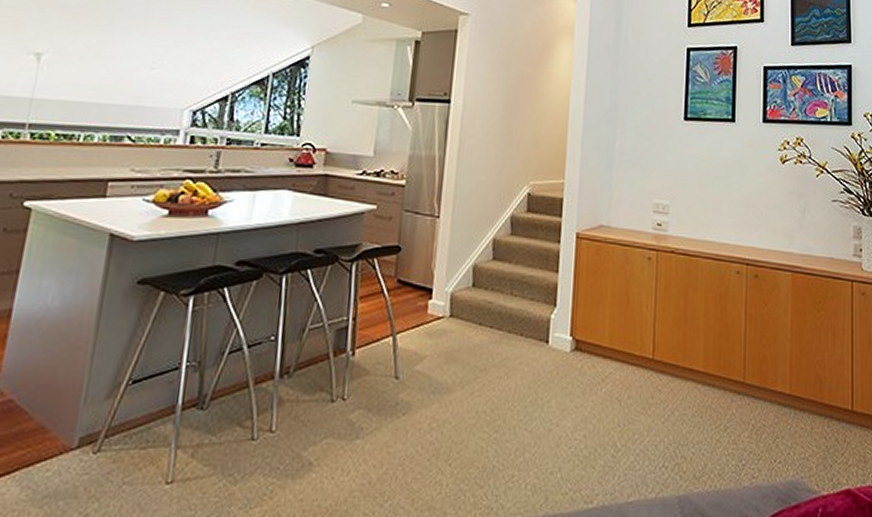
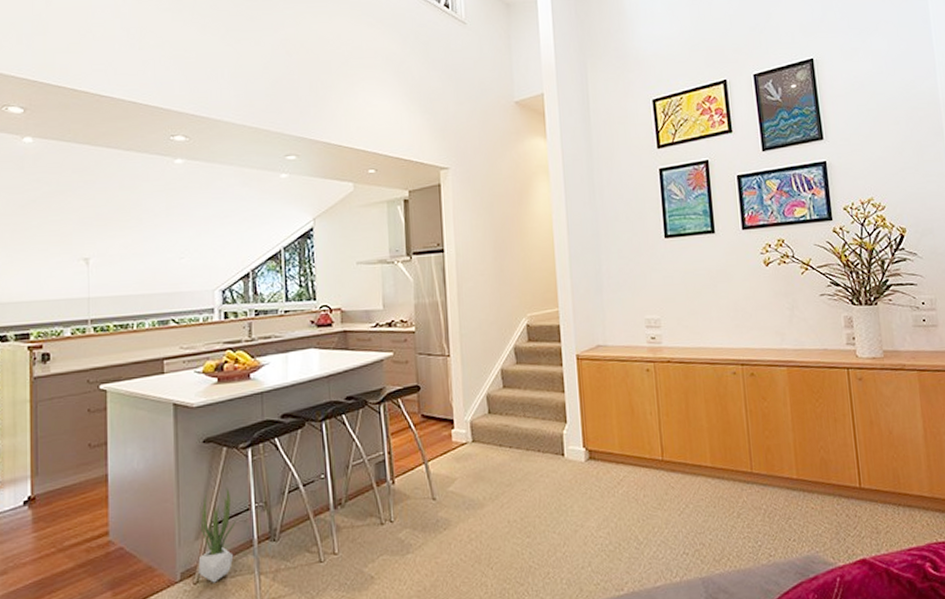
potted plant: none [102,339,162,454] -> present [198,487,237,583]

